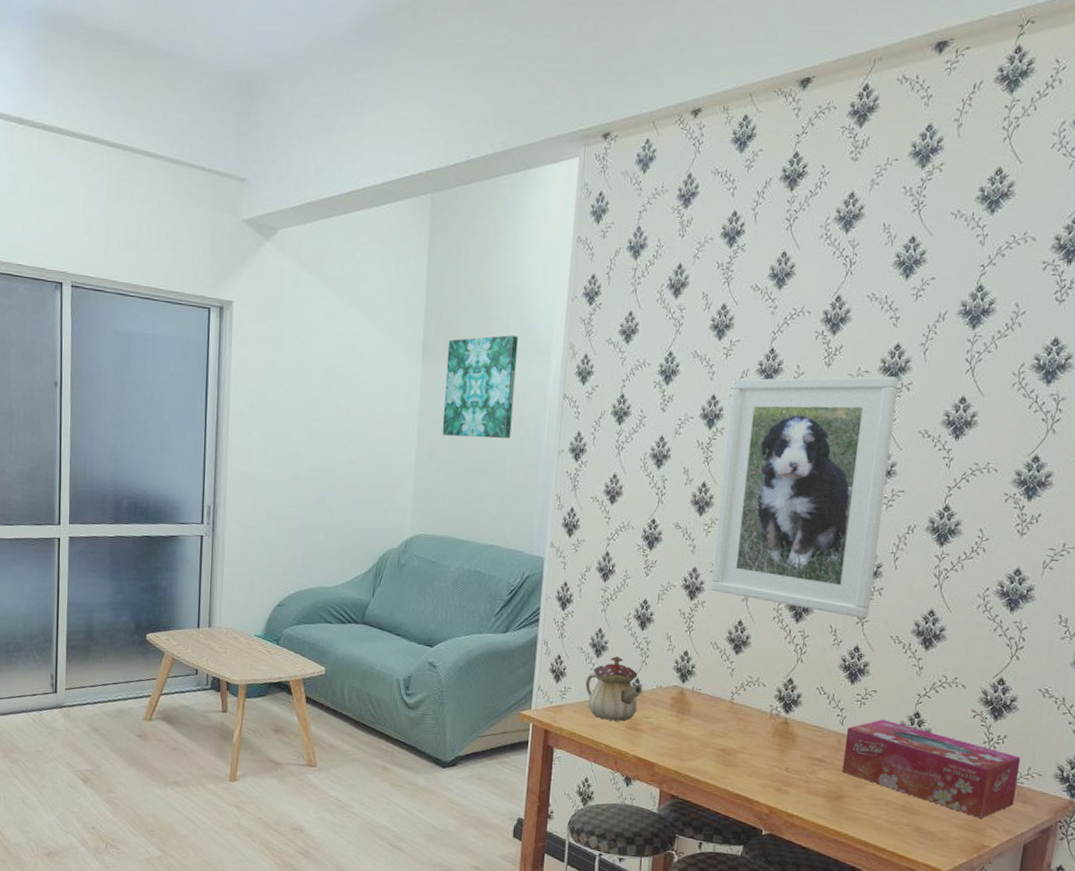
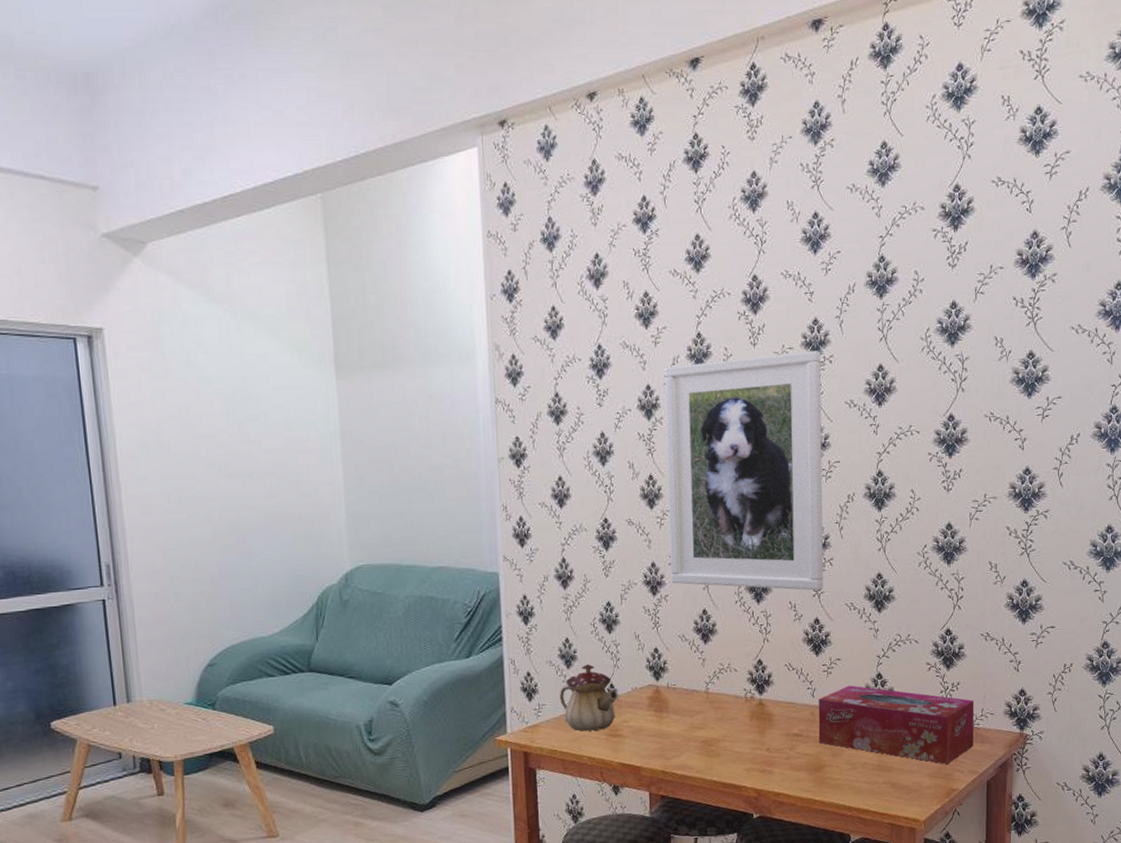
wall art: present [442,335,518,439] -> none [363,341,445,455]

